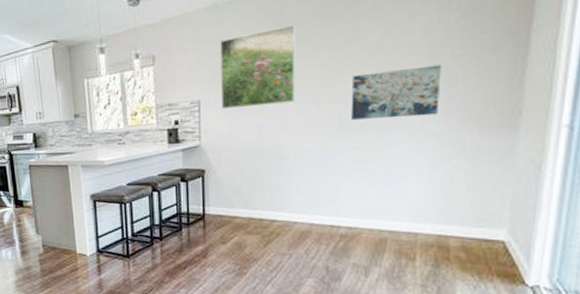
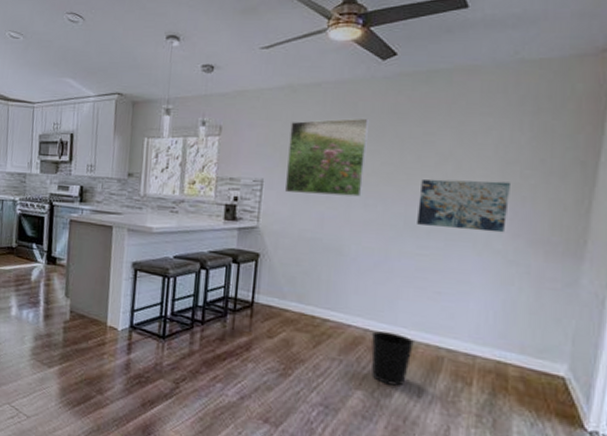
wastebasket: none [316,223,357,270] -> present [371,331,414,386]

